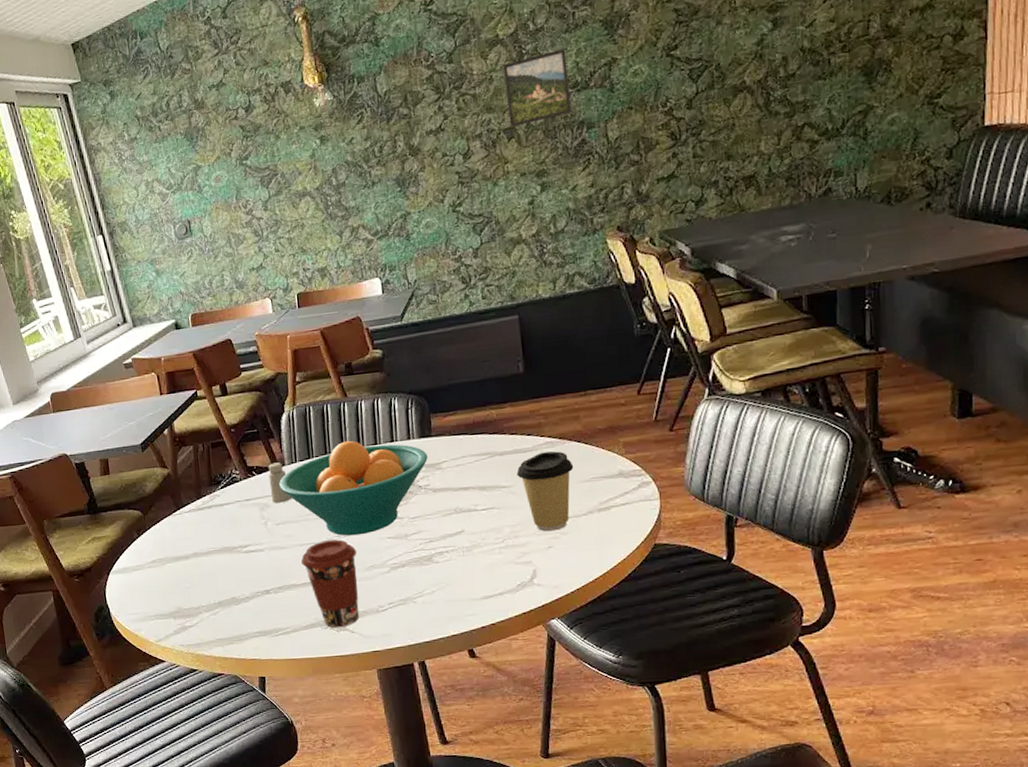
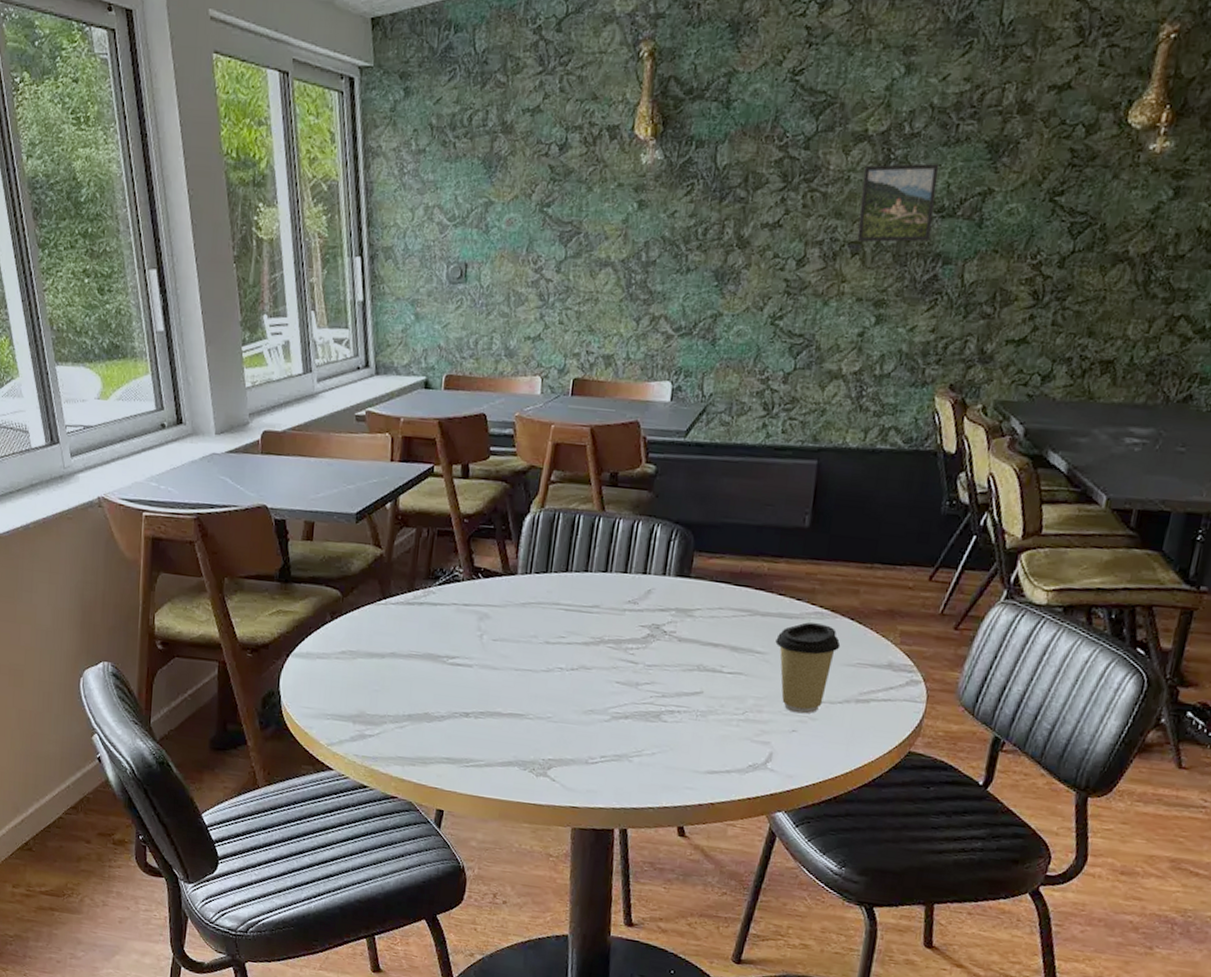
saltshaker: present [268,462,292,503] -> none [493,568,517,617]
fruit bowl: present [279,440,428,536] -> none [506,561,681,673]
coffee cup: present [301,539,360,628] -> none [512,670,577,773]

